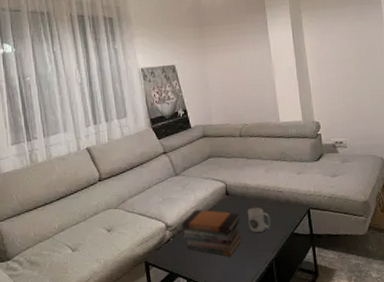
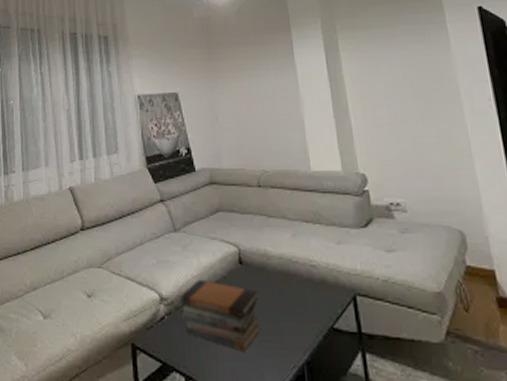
mug: present [248,208,271,232] -> none [268,286,300,321]

